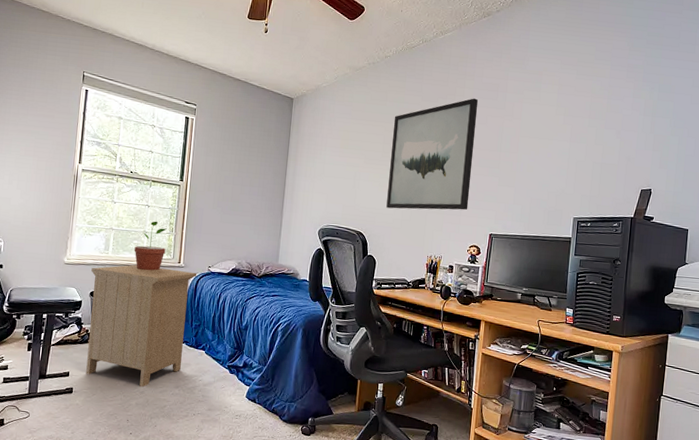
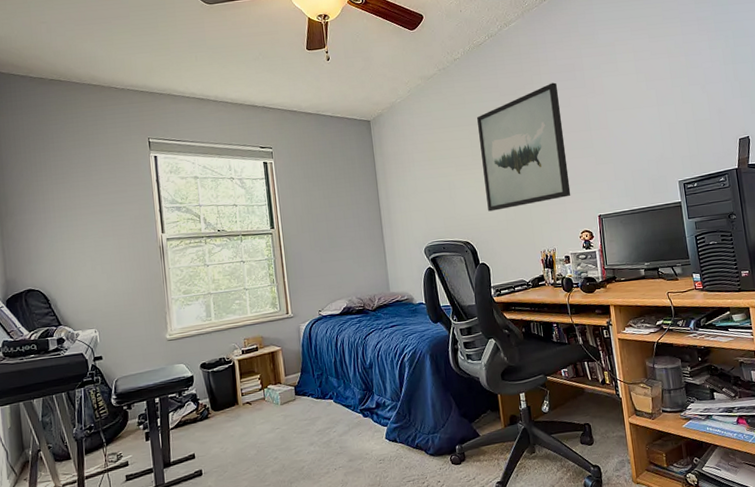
nightstand: present [86,264,197,387] -> none [197,320,311,452]
potted plant: present [134,221,167,271] -> none [237,275,271,330]

